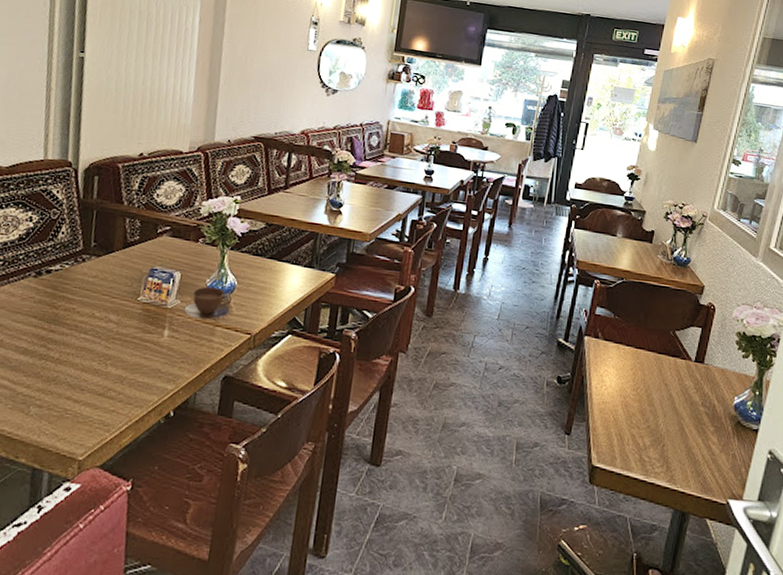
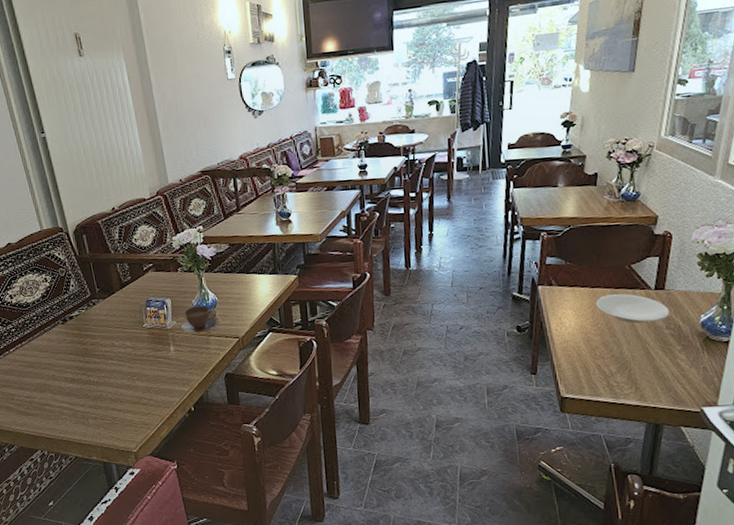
saucer: none [637,358,707,396] -> present [595,293,671,323]

